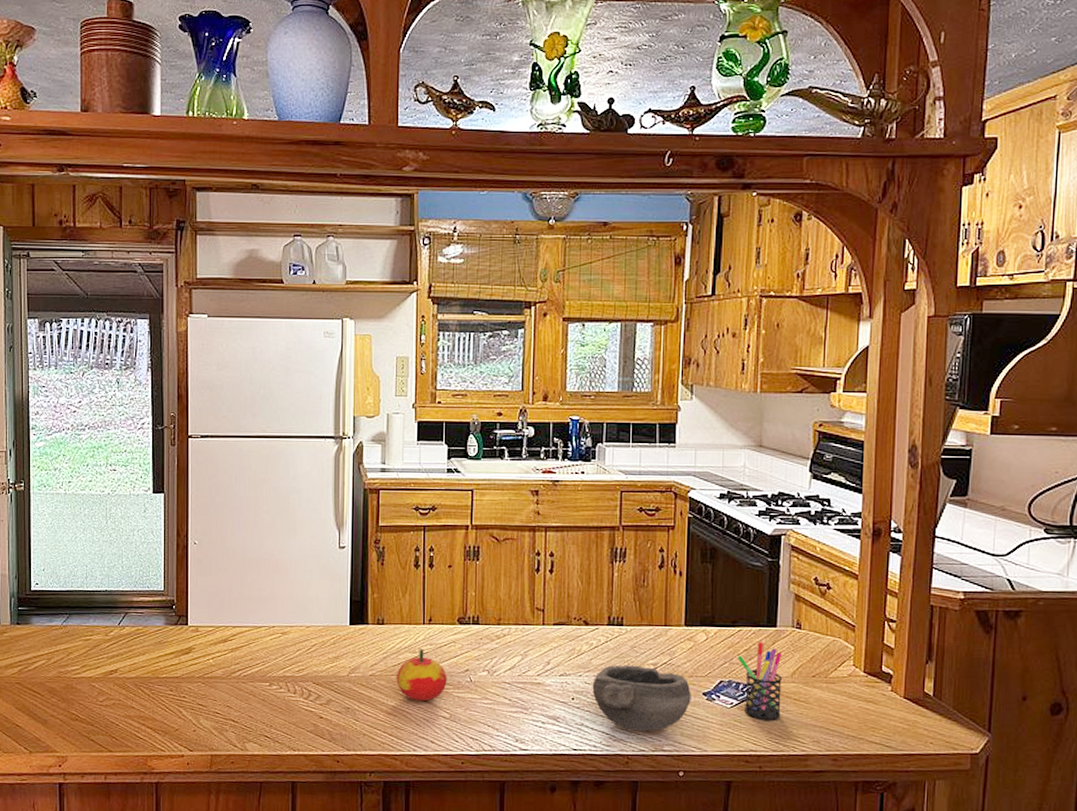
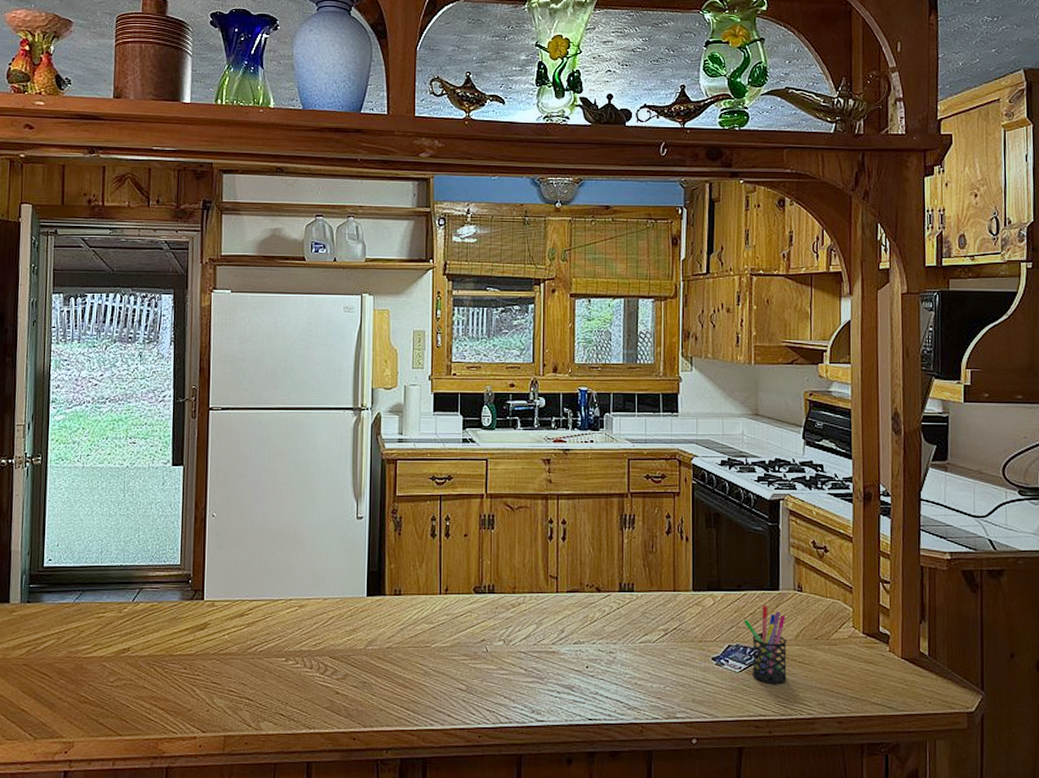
apple: present [396,647,447,701] -> none [413,618,464,673]
bowl: present [592,665,691,732] -> none [605,631,701,699]

